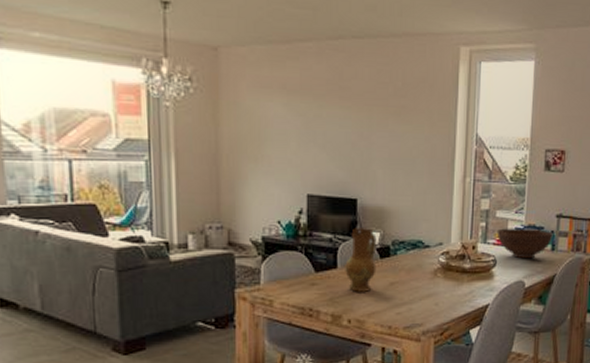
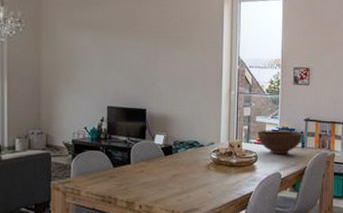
ceramic jug: present [345,228,377,292] -> none [137,132,162,183]

